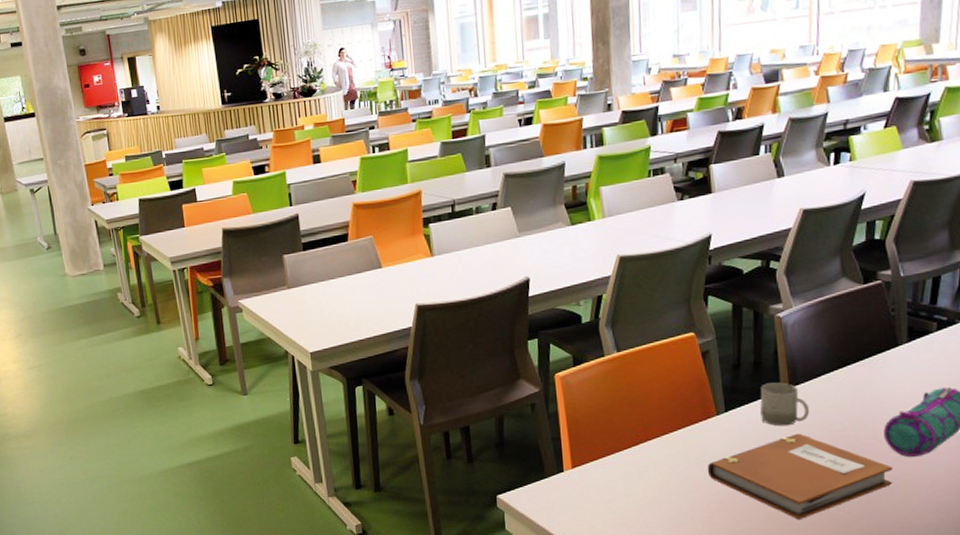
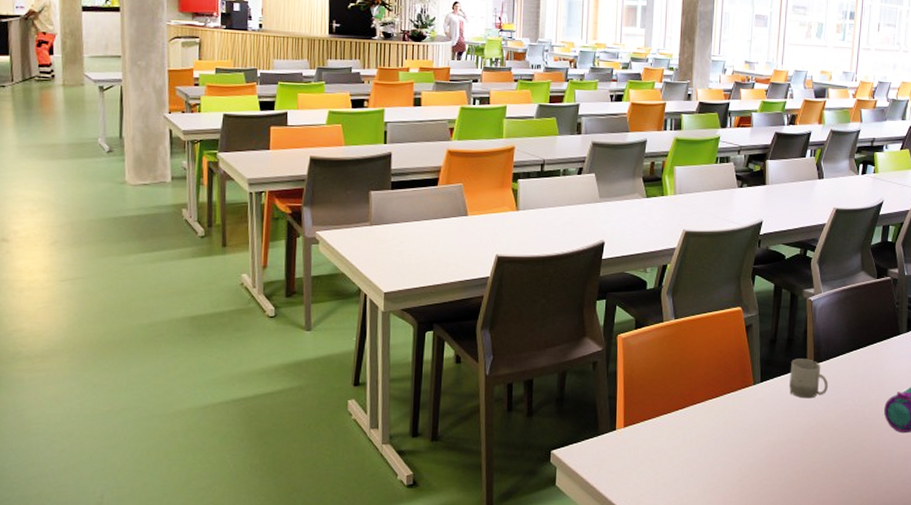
notebook: present [707,433,893,520] -> none [741,406,889,486]

